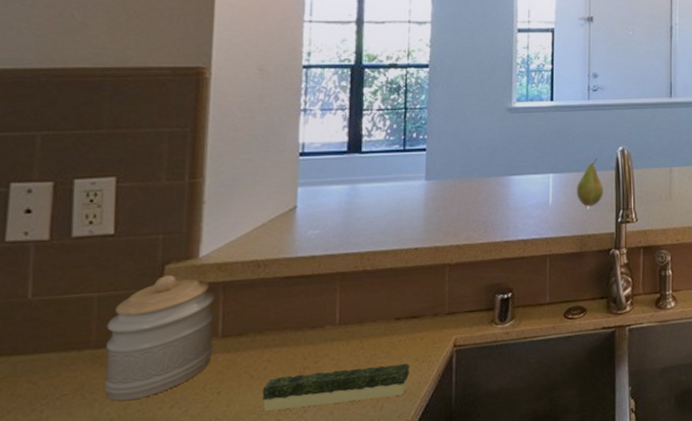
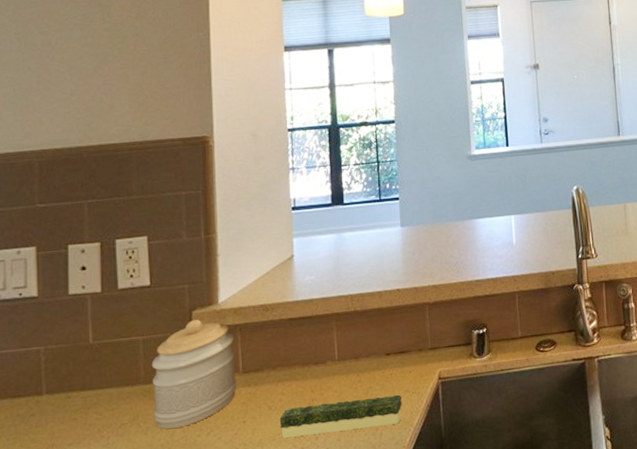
fruit: present [576,157,603,207] -> none [537,198,563,245]

